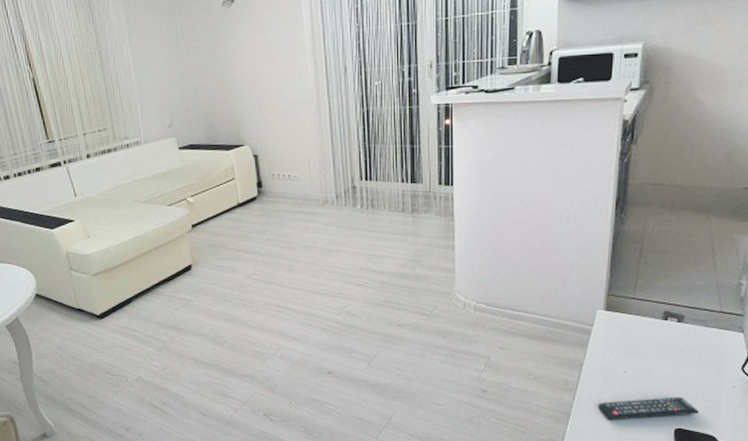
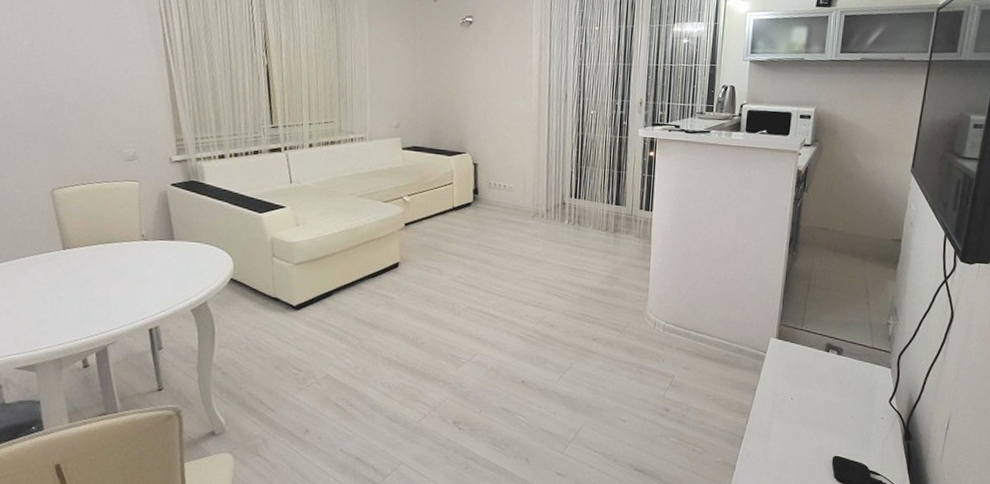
remote control: present [598,397,699,421] -> none [768,425,854,446]

